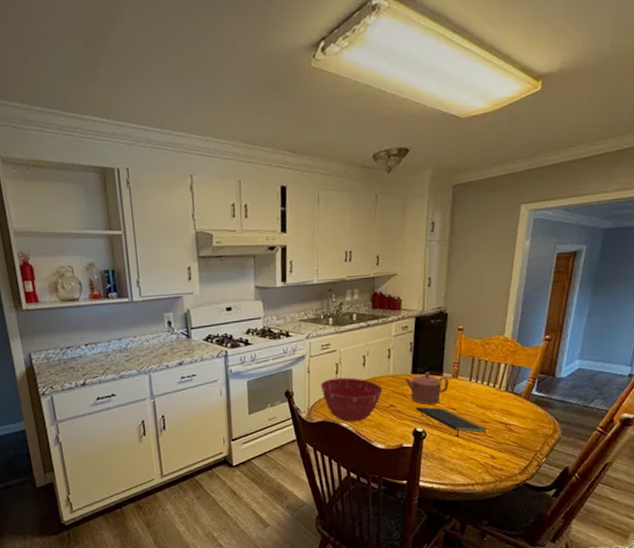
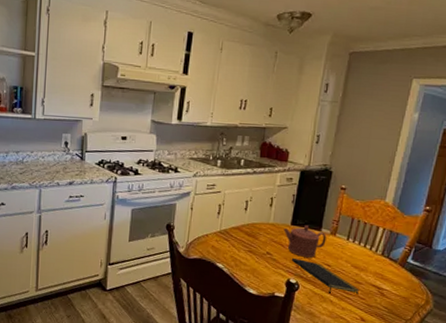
mixing bowl: present [320,377,383,423] -> none [201,218,262,265]

